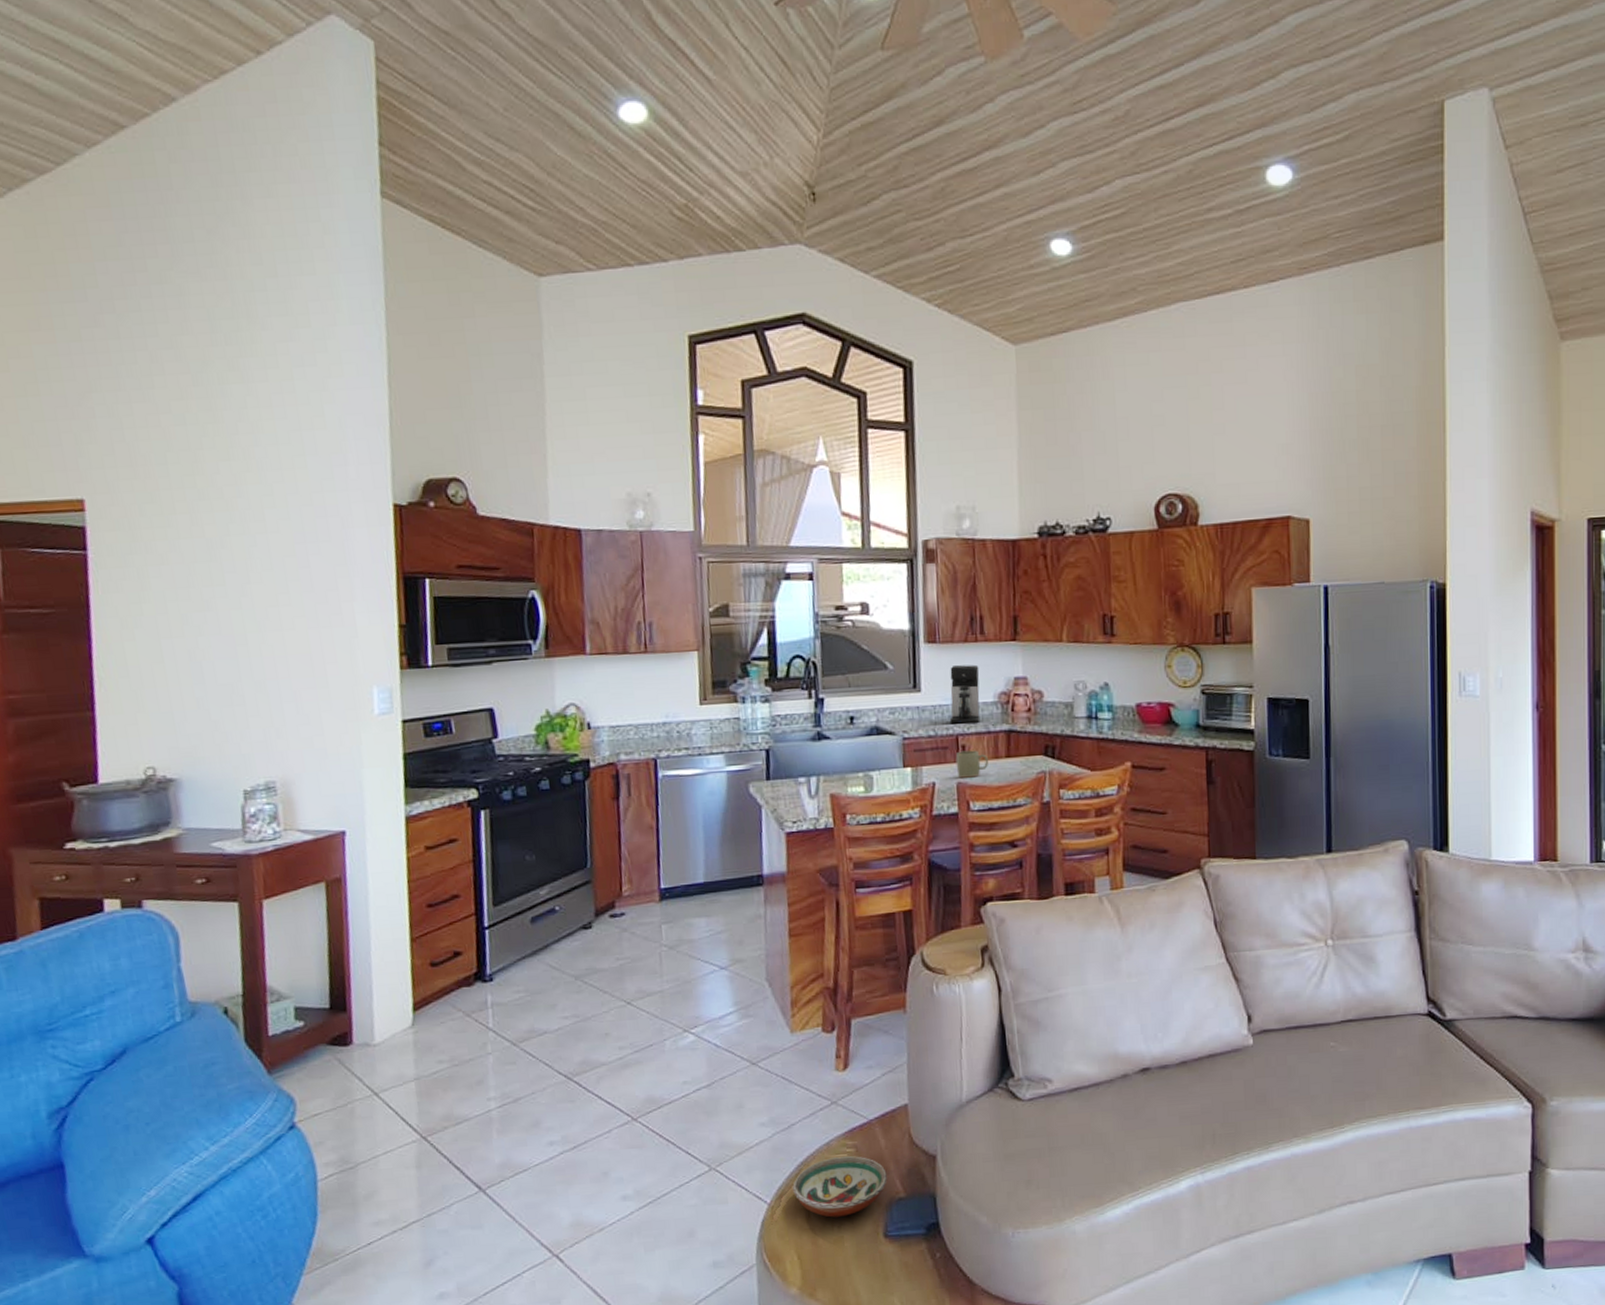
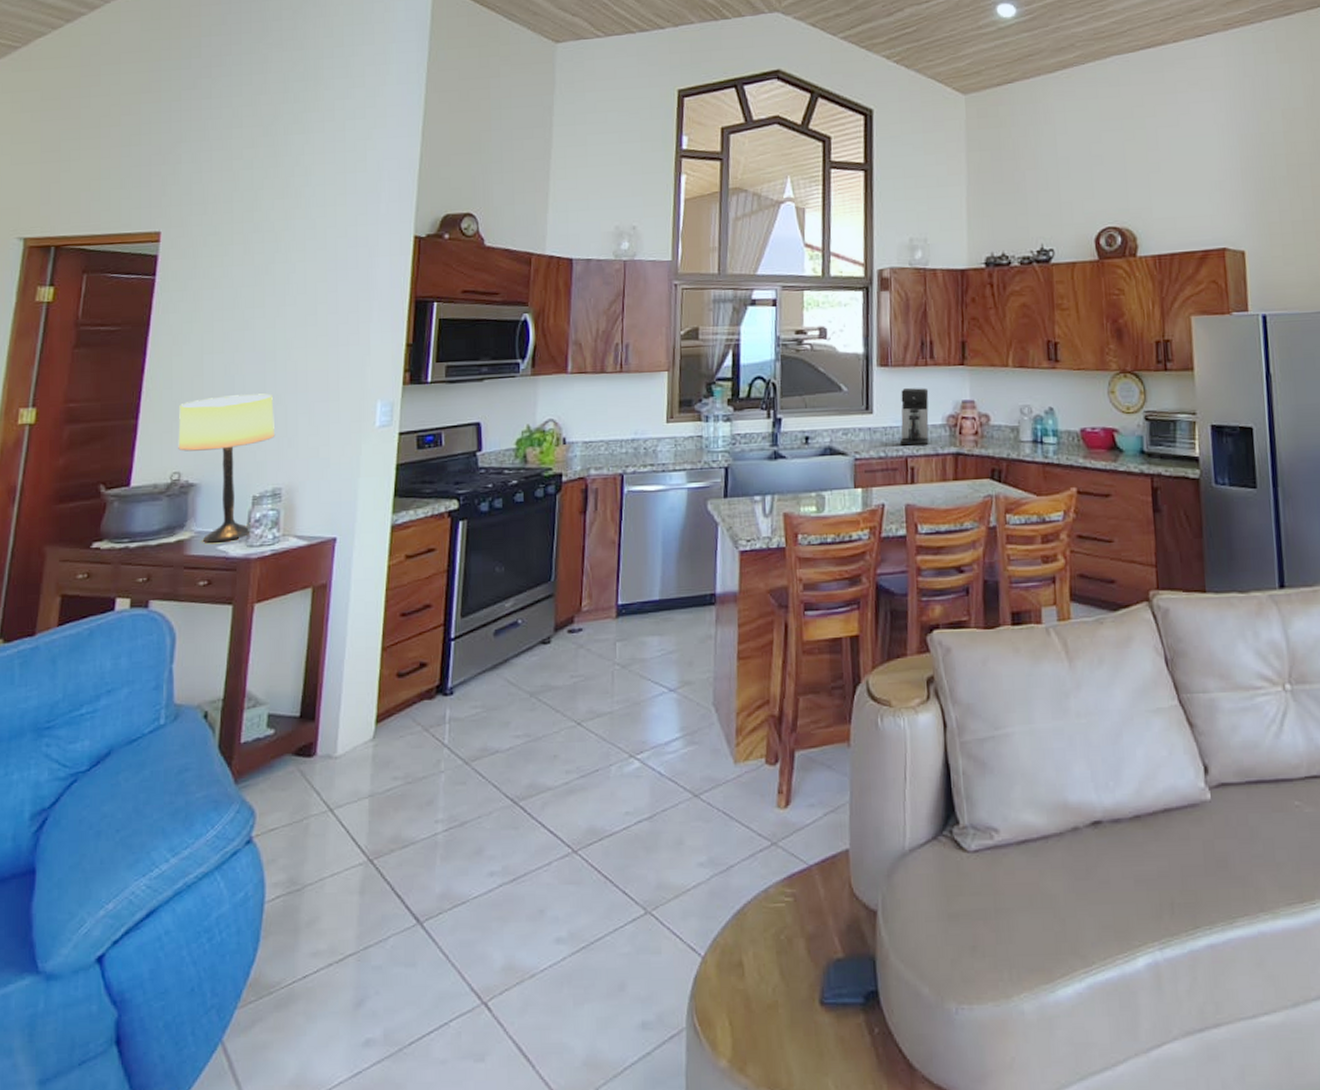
table lamp: none [141,681,259,840] -> present [178,393,274,543]
decorative bowl: present [792,1156,888,1218] -> none [728,906,826,977]
mug: present [955,750,989,778] -> none [904,472,937,500]

